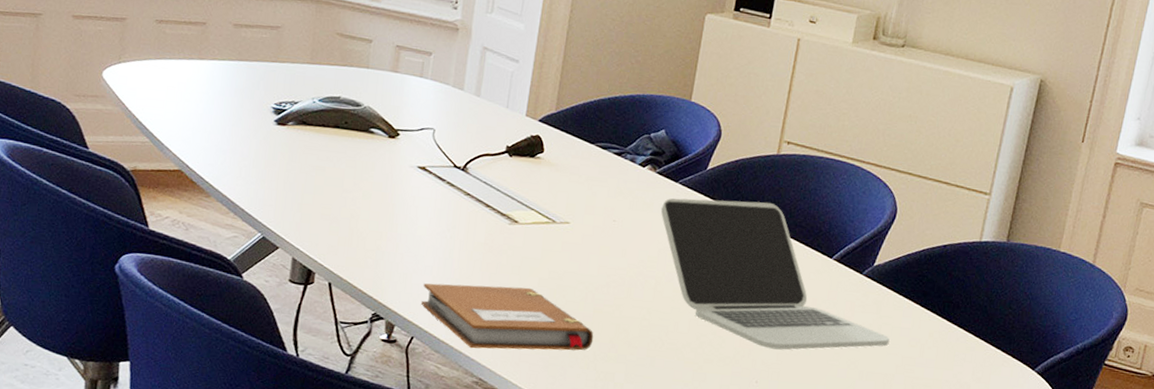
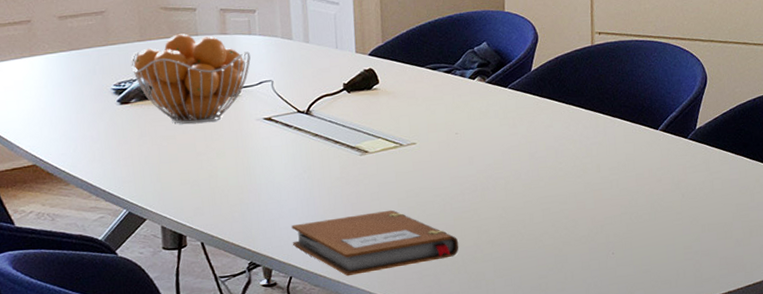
fruit basket: none [295,63,417,161] -> present [130,34,251,125]
laptop: present [660,198,890,351] -> none [496,90,723,222]

